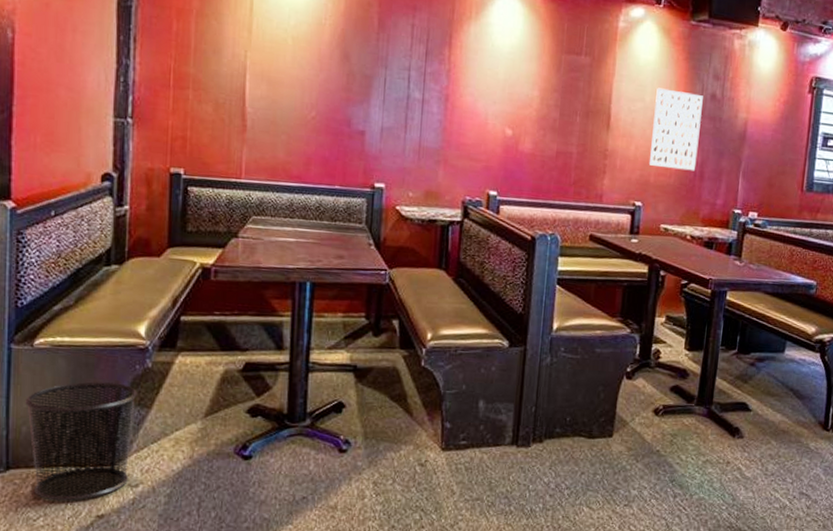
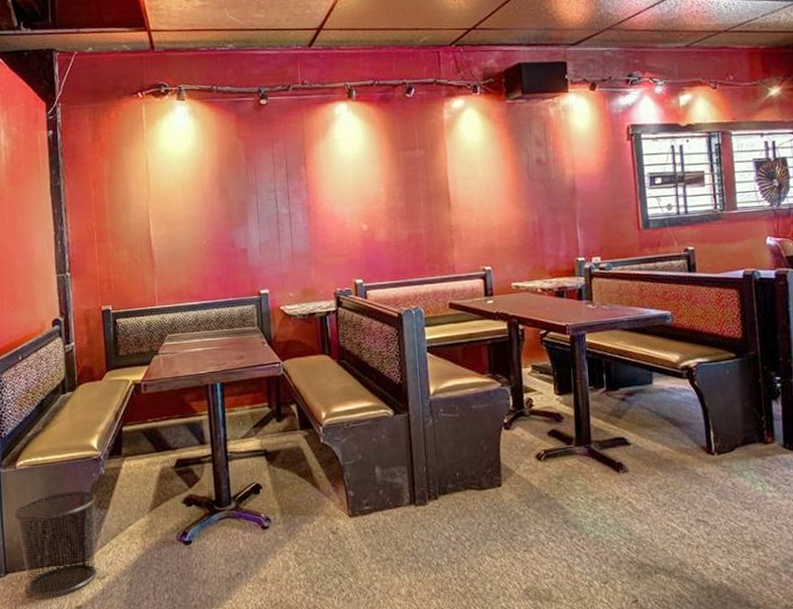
wall art: present [649,88,703,171] -> none [487,162,535,233]

